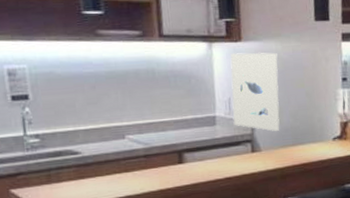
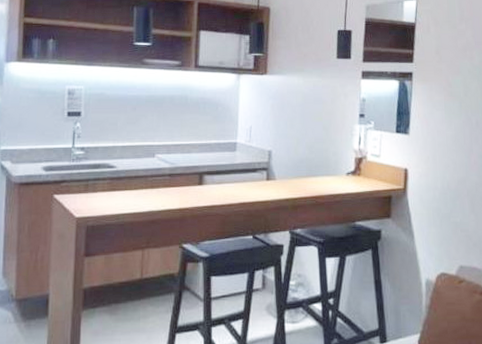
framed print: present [230,52,280,132] -> none [252,85,299,162]

